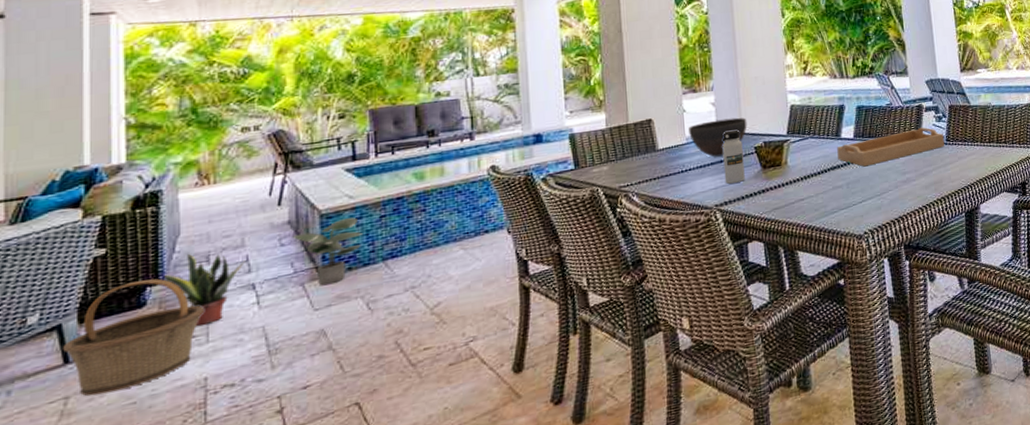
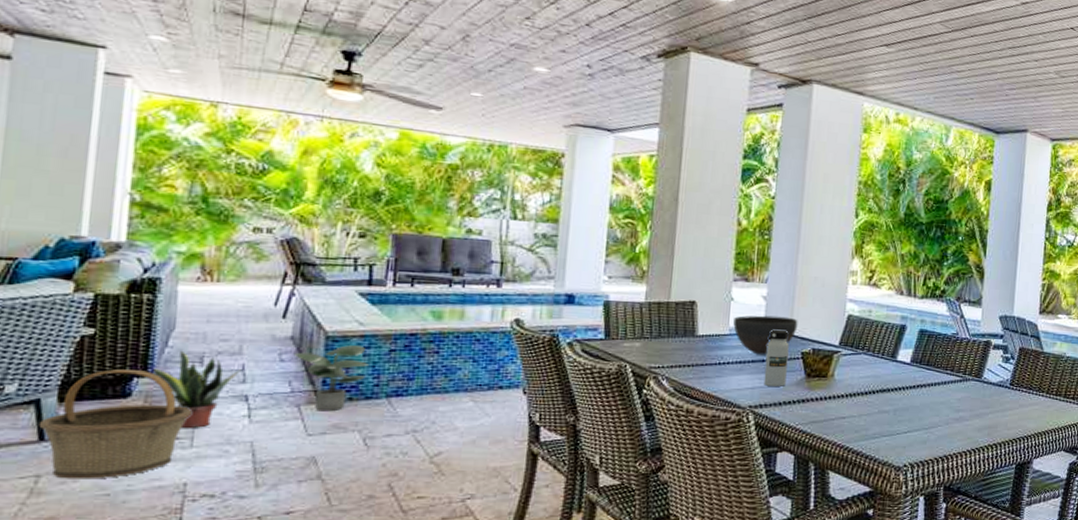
serving tray: present [837,127,945,167] -> none [889,365,1008,396]

